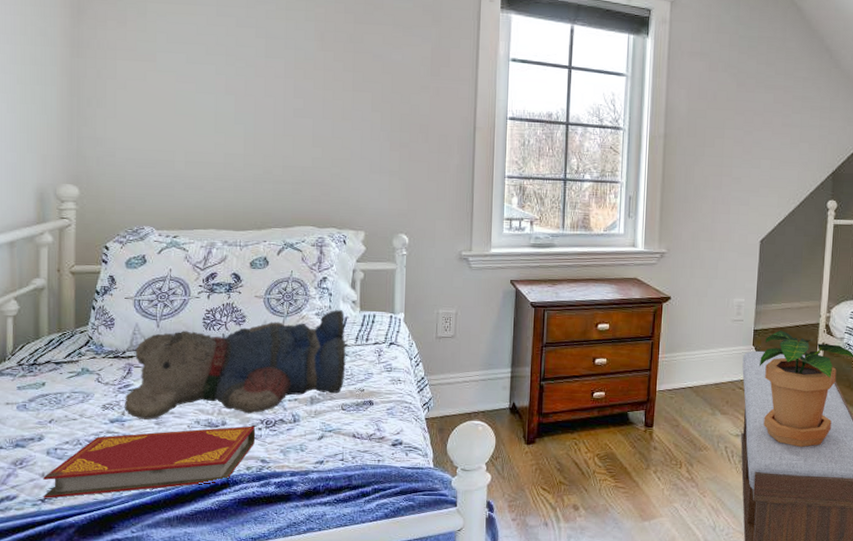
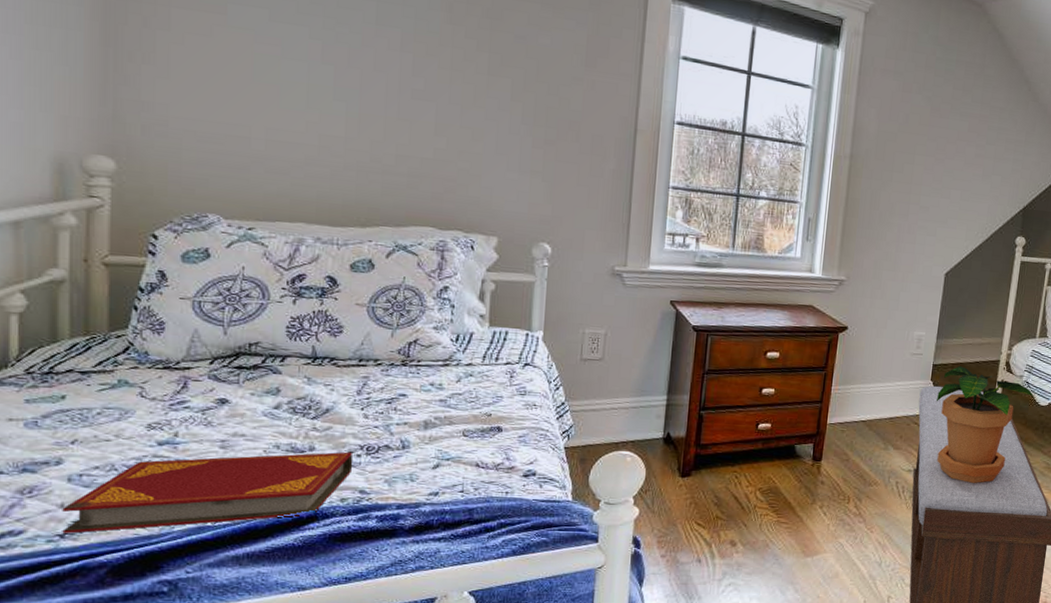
teddy bear: present [124,310,347,421] -> none [177,324,472,443]

